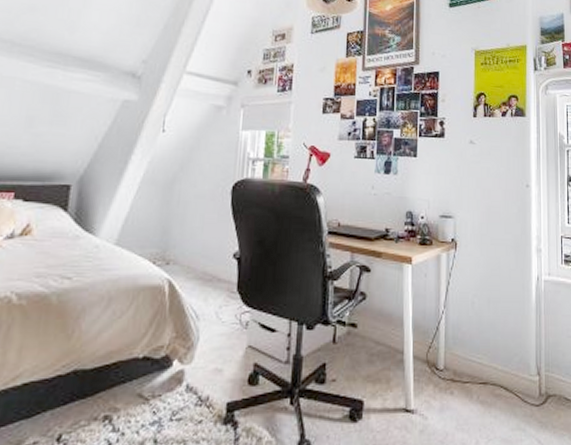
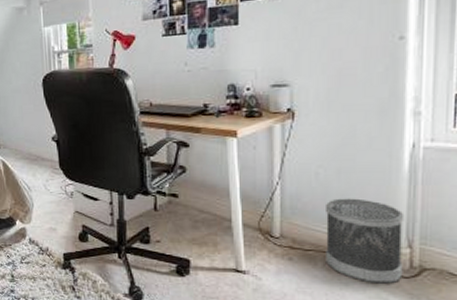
wastebasket: none [479,327,535,414] -> present [326,198,405,284]

